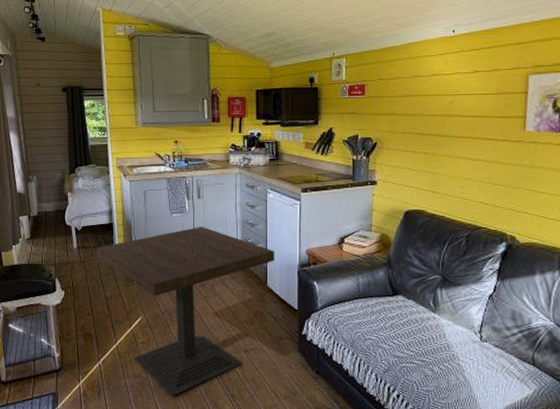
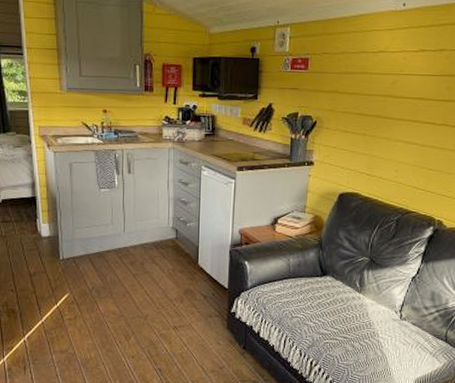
side table: present [96,226,274,397] -> none [18,202,207,372]

